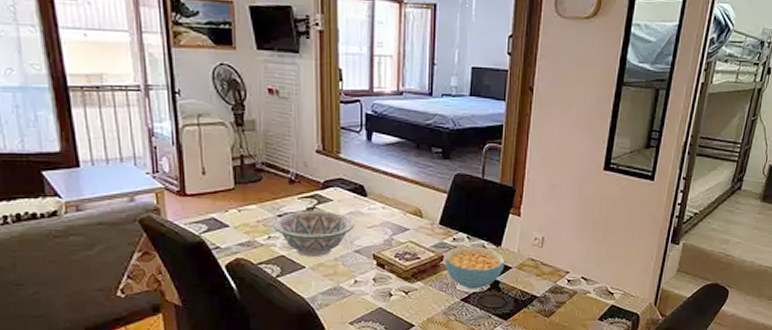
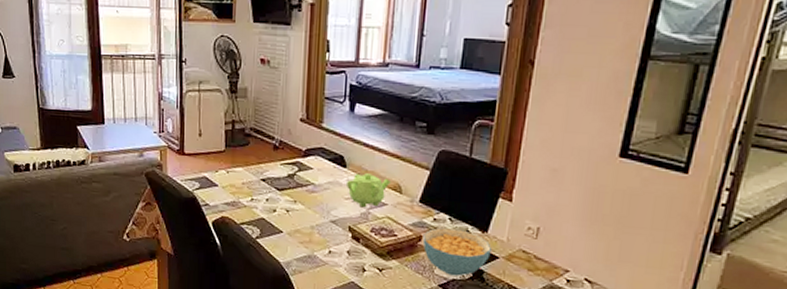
decorative bowl: present [272,210,355,258] -> none [256,176,333,224]
teapot: none [367,201,411,235] -> present [345,173,391,208]

